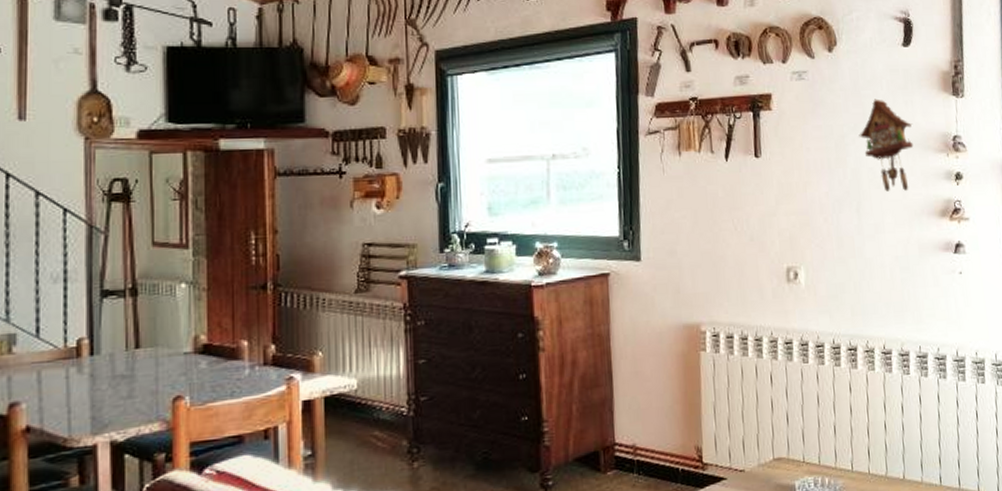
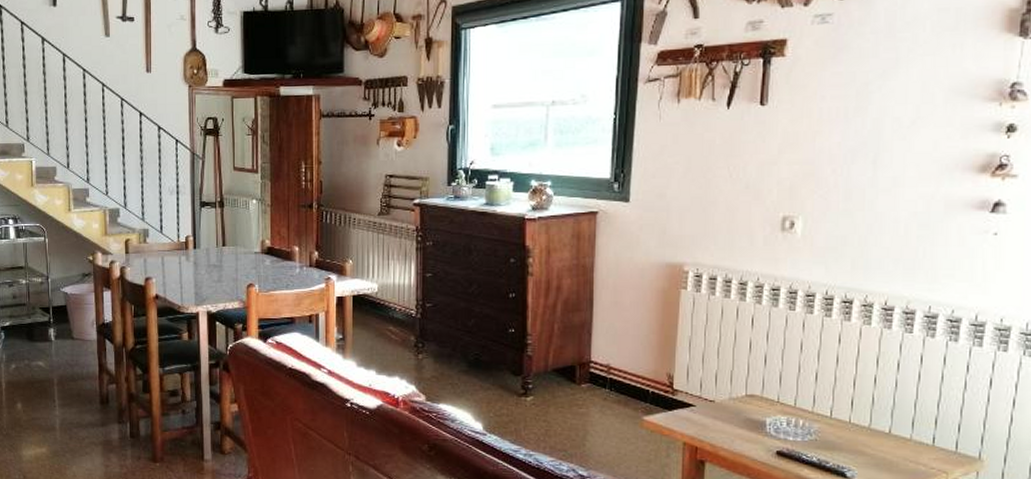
cuckoo clock: present [859,99,914,192] -> none [887,42,959,143]

